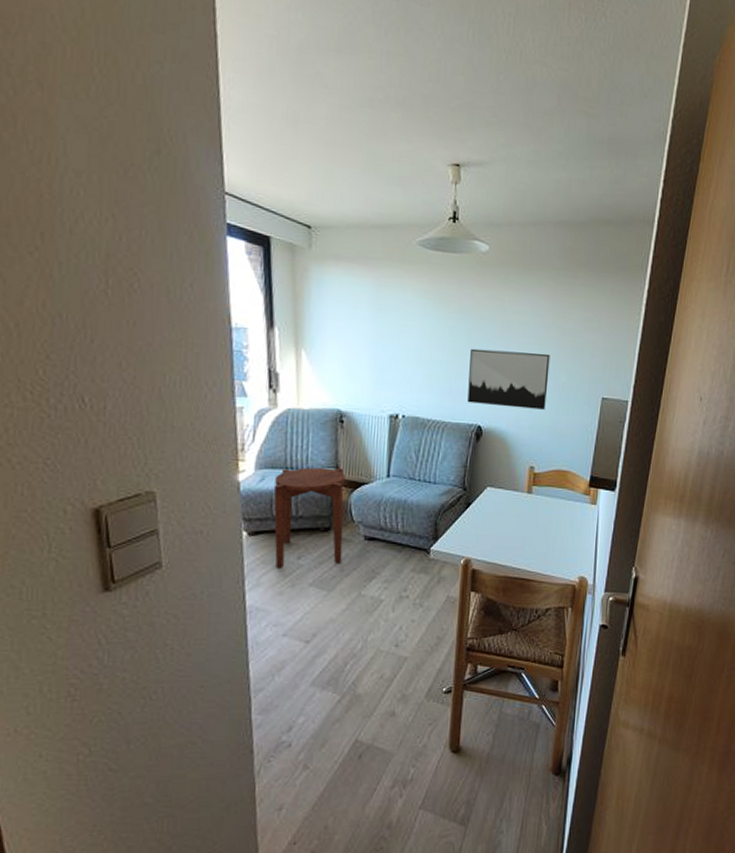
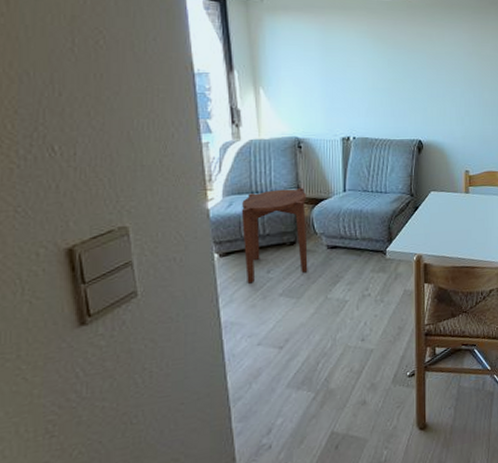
wall art: present [467,348,550,410] -> none [407,76,474,123]

